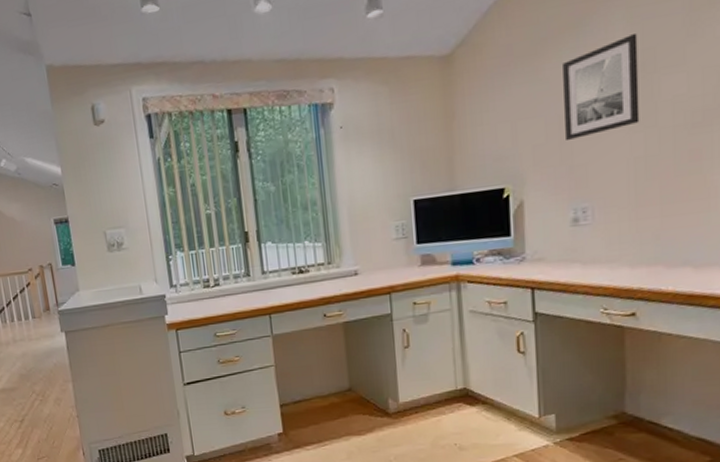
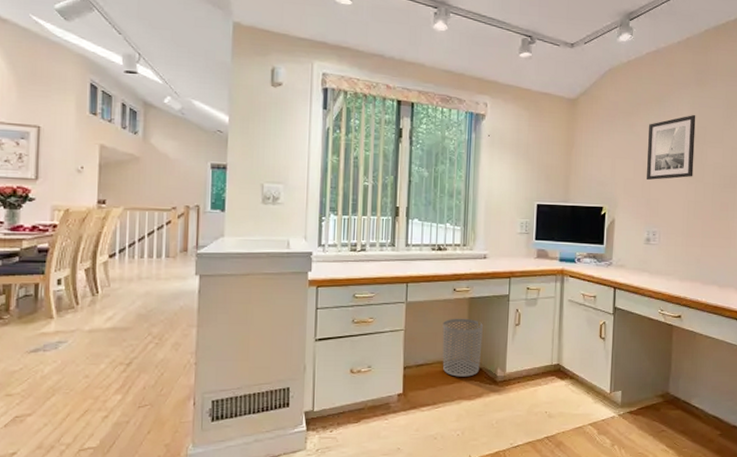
waste bin: none [316,346,367,412] -> present [442,318,483,377]

